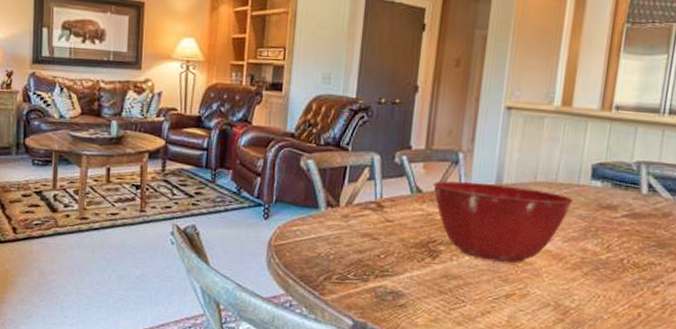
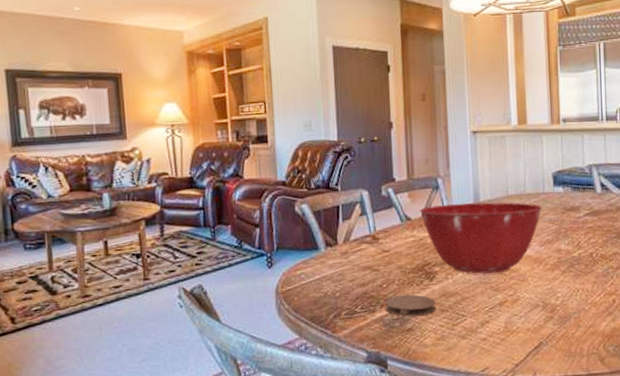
coaster: none [379,268,436,294] -> present [385,294,437,317]

